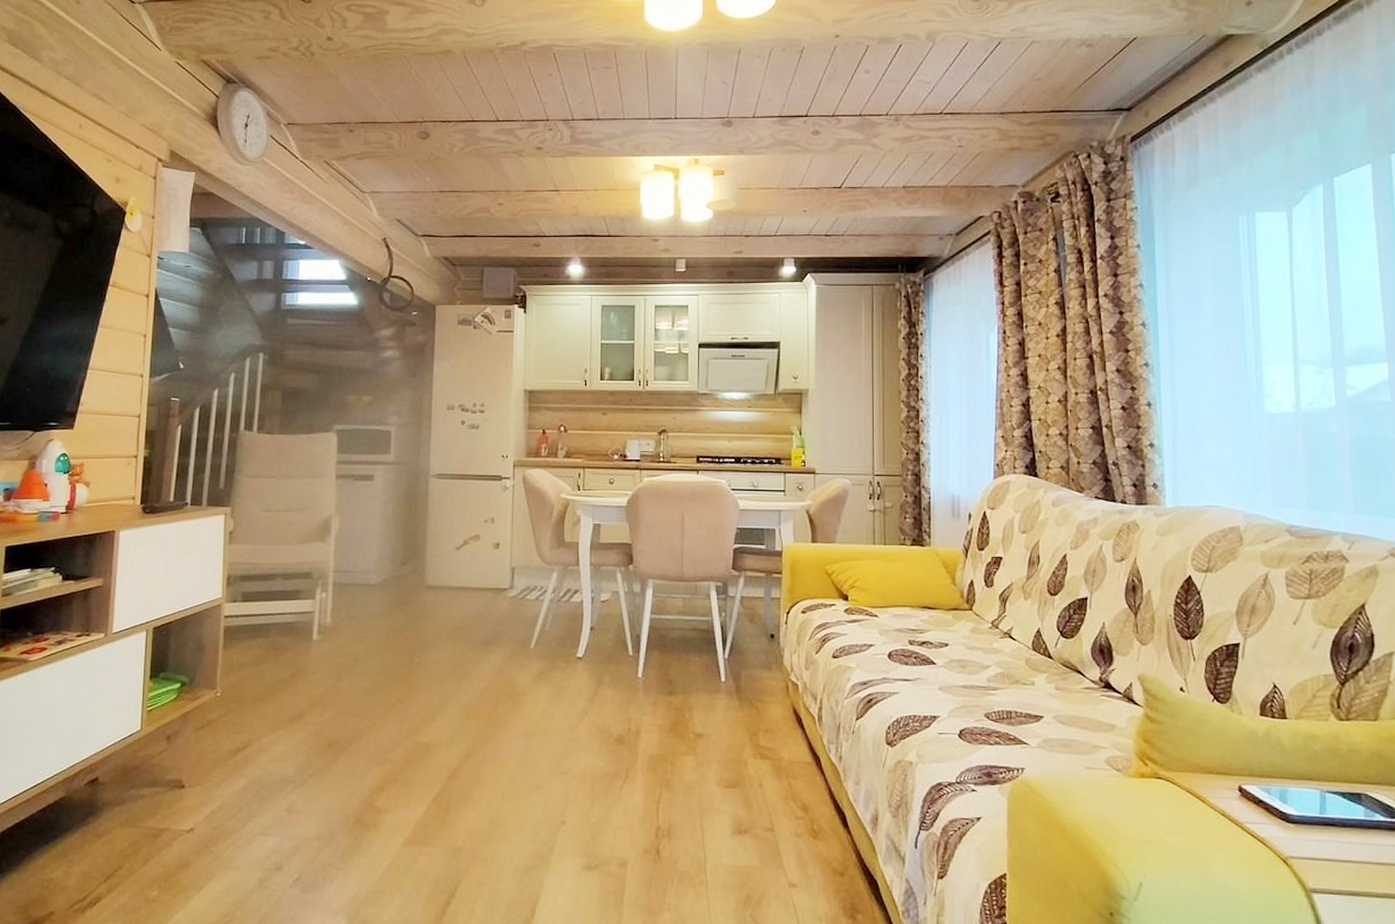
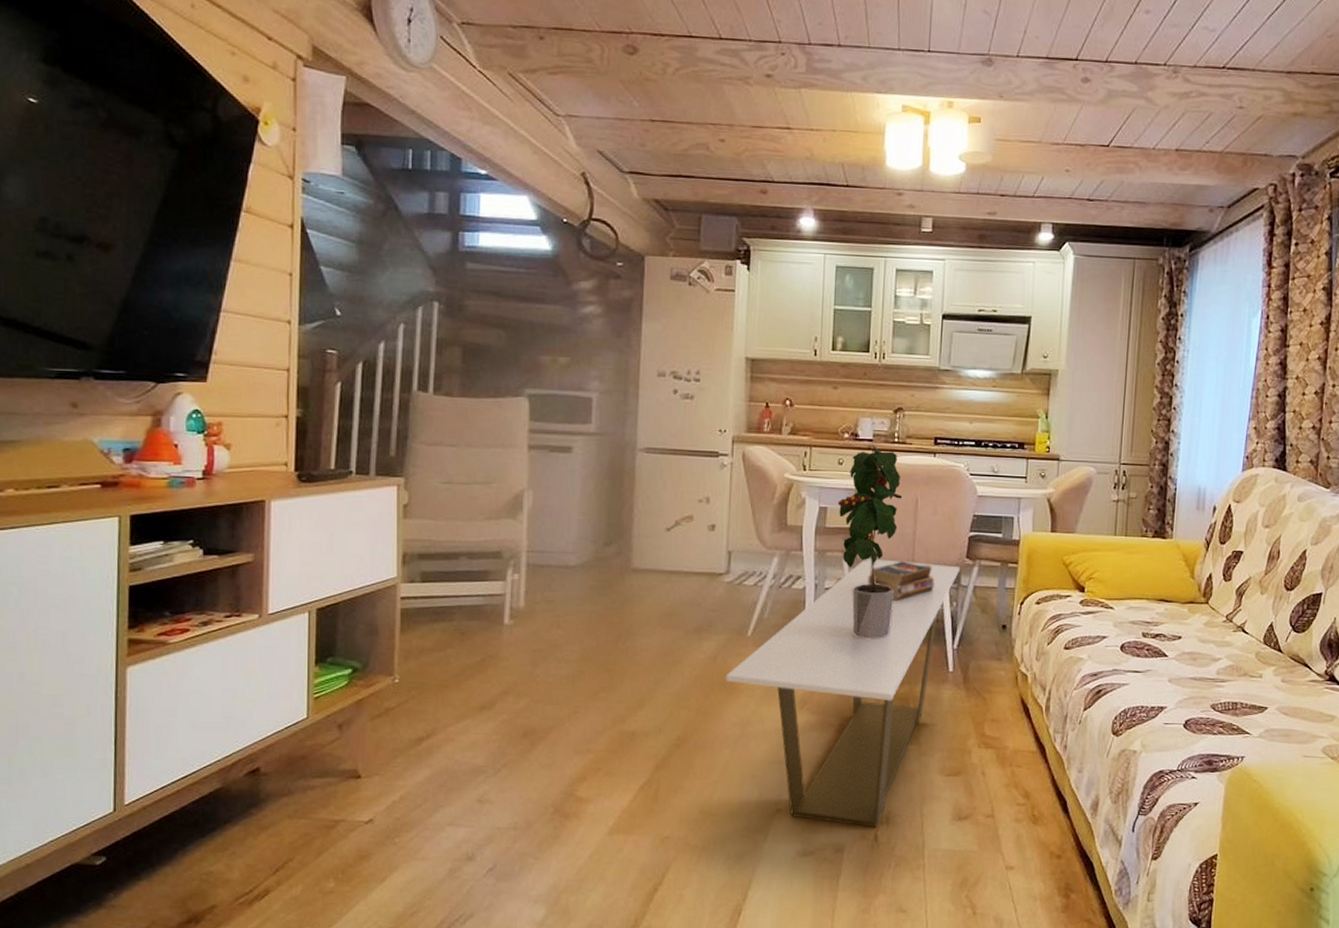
coffee table: none [511,572,728,842] -> present [725,559,961,828]
potted plant: none [611,465,669,650] -> present [838,446,902,640]
books: none [641,574,703,612] -> present [868,561,934,601]

